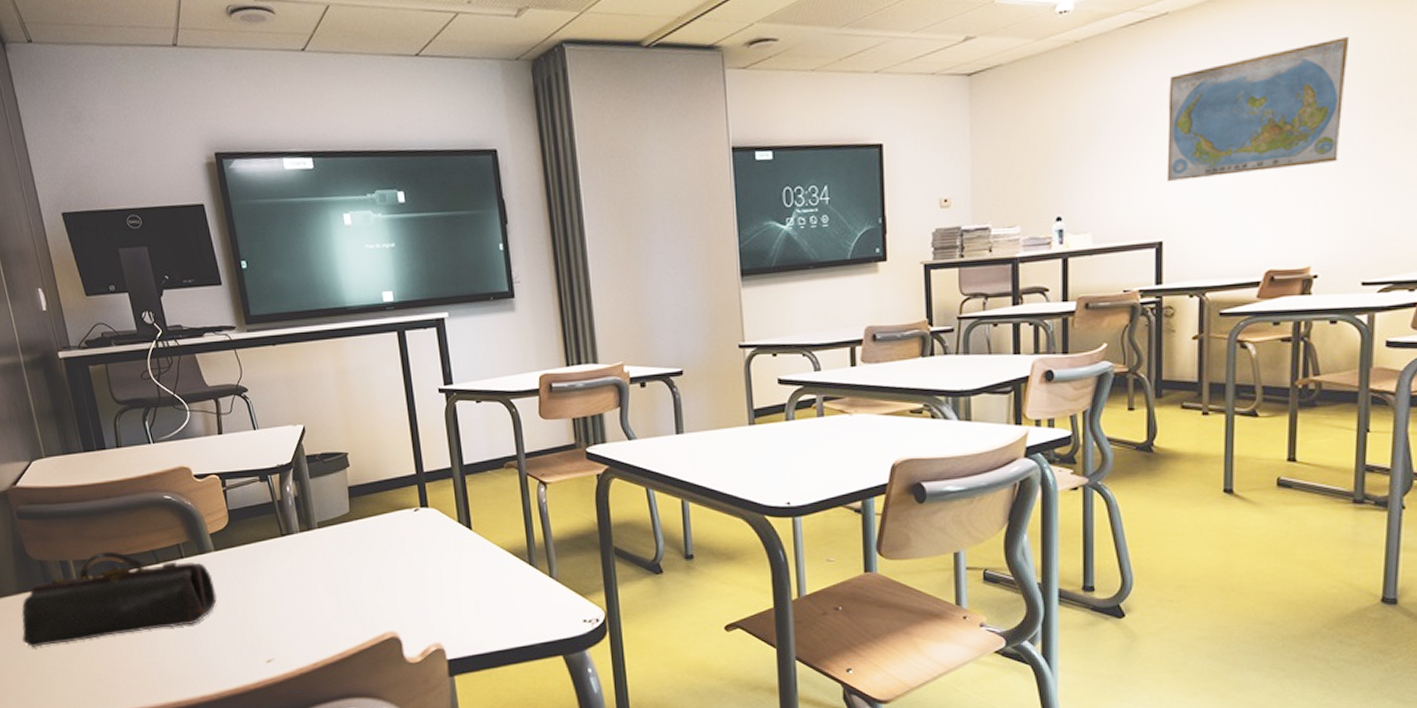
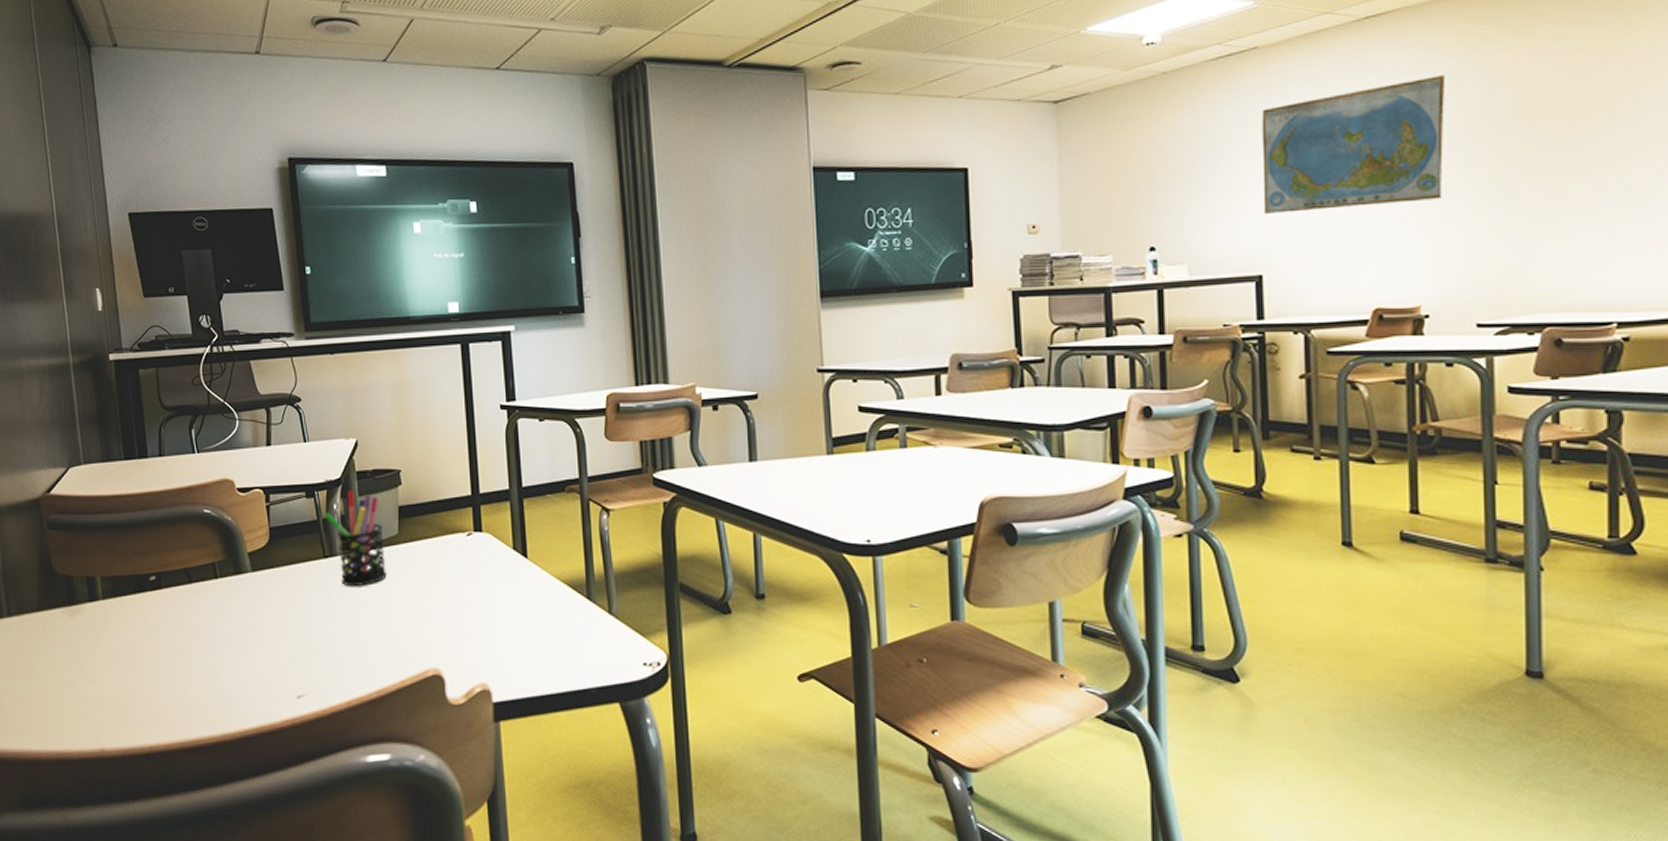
pencil case: present [21,551,218,647] -> none [37,568,250,672]
pen holder: none [278,473,341,561] -> present [323,490,387,587]

